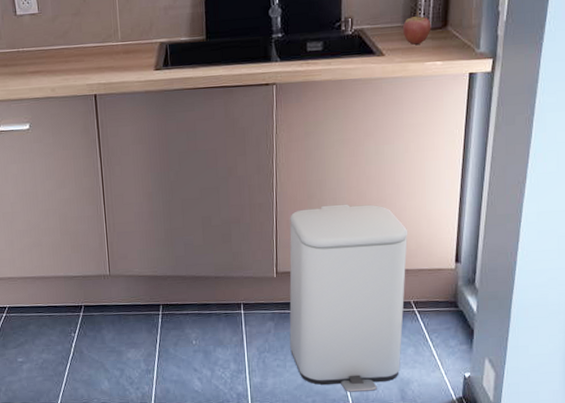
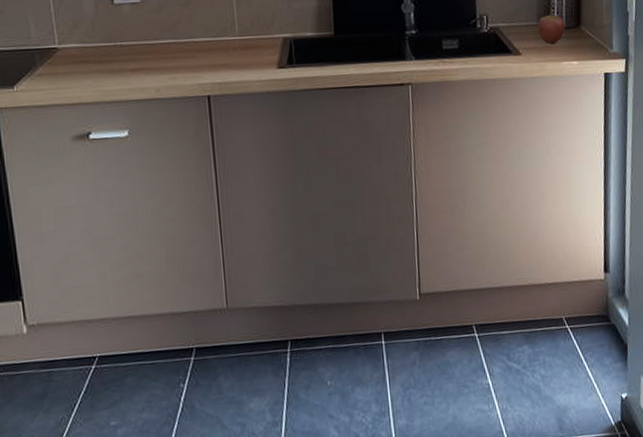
pedal bin: present [289,204,408,393] -> none [432,213,557,428]

